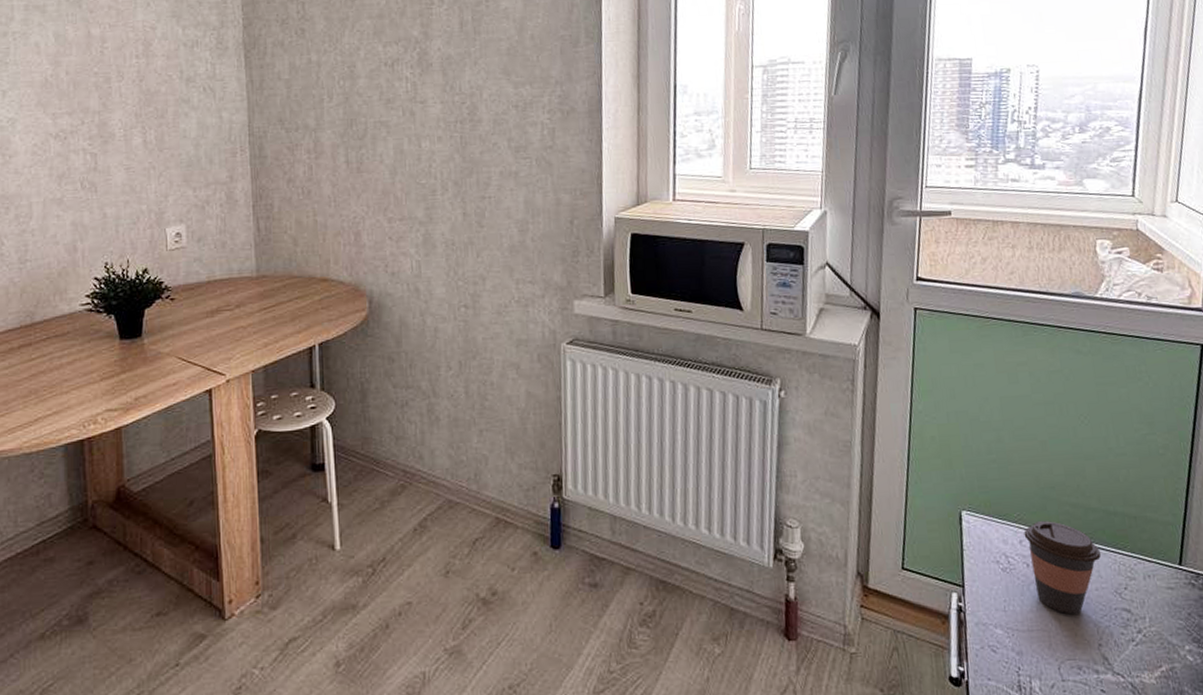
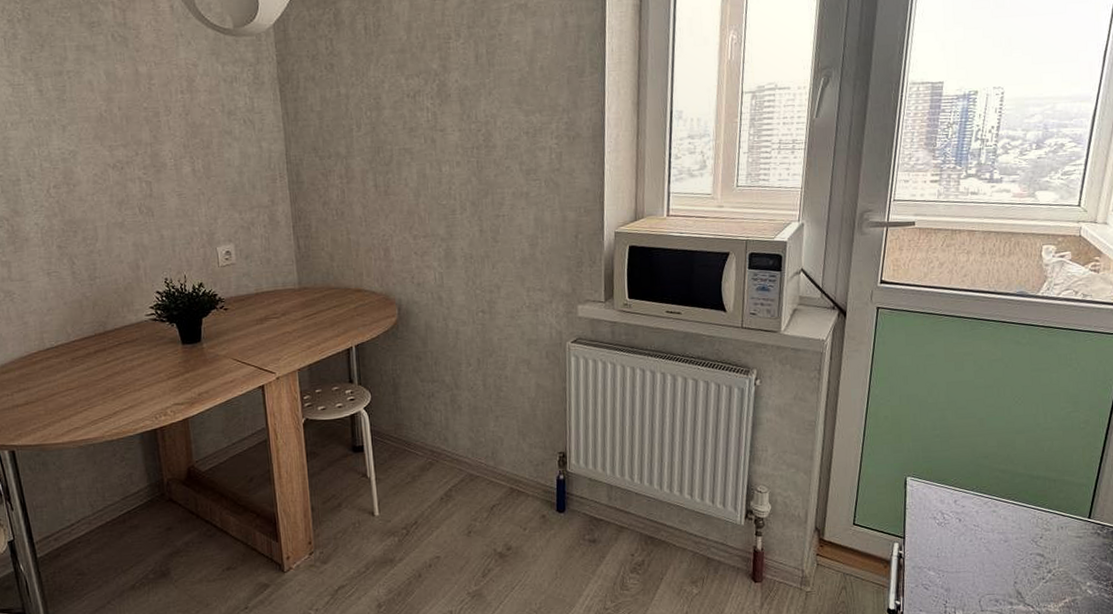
coffee cup: present [1024,521,1102,615] -> none [958,484,1023,559]

